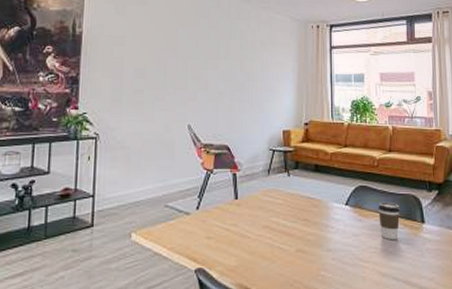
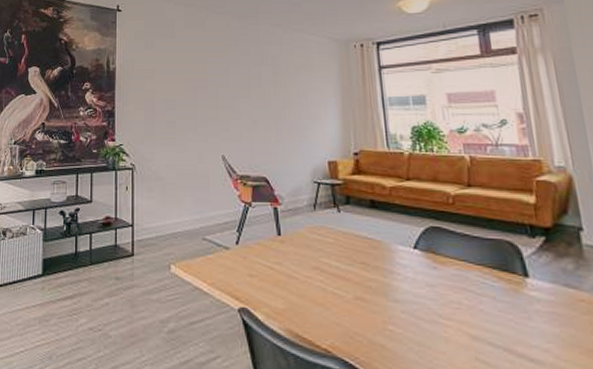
coffee cup: present [378,202,400,241] -> none [459,247,491,296]

